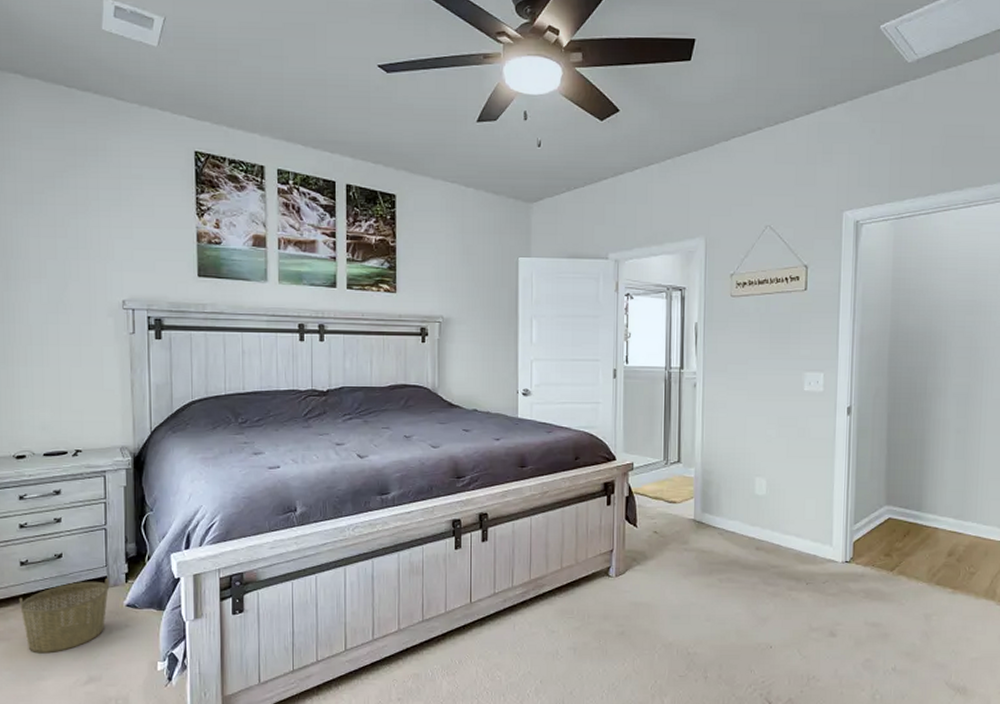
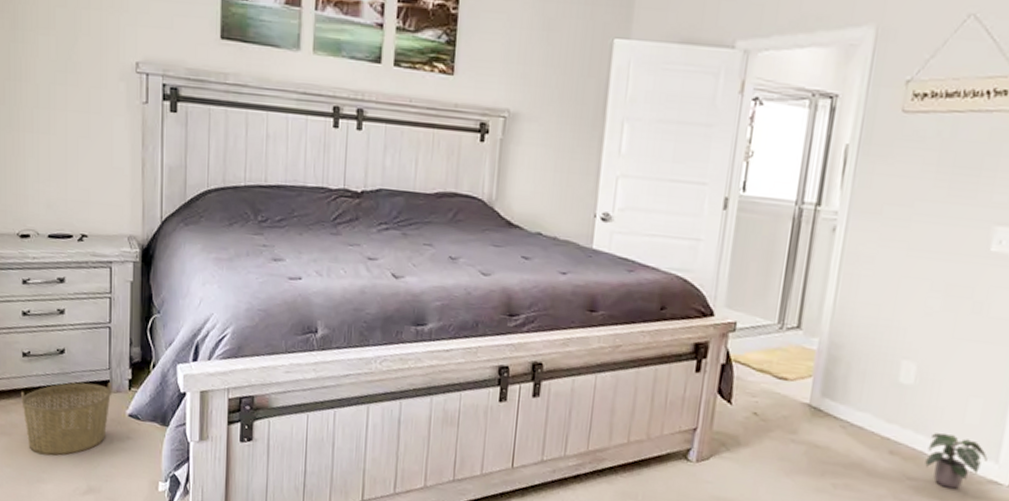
potted plant: none [782,528,824,570] -> present [925,432,988,489]

